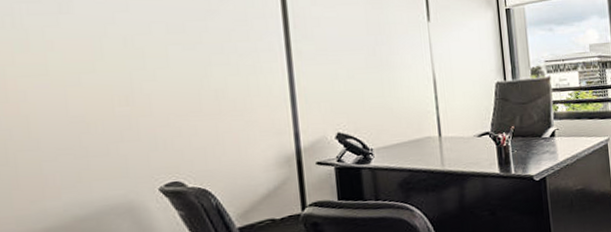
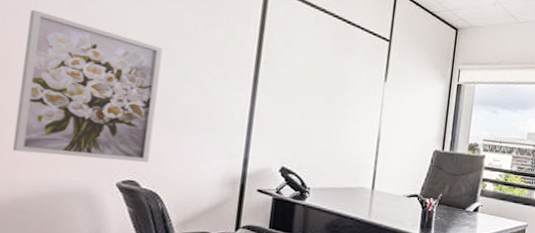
wall art: none [15,19,190,178] -> present [12,9,163,163]

